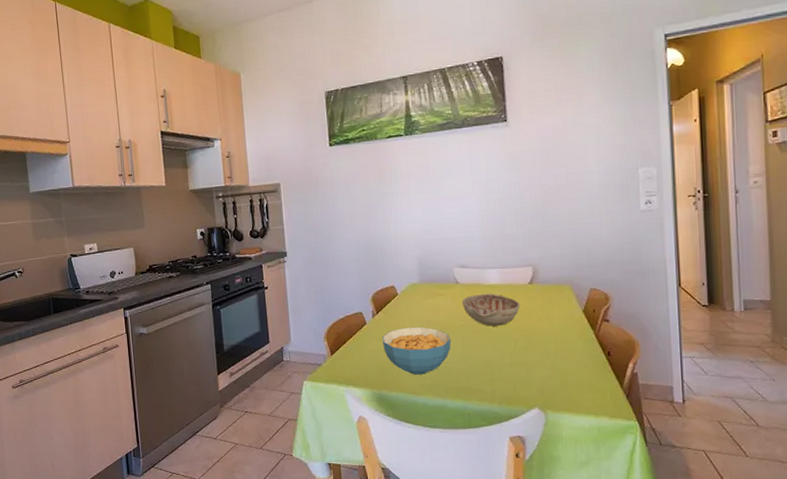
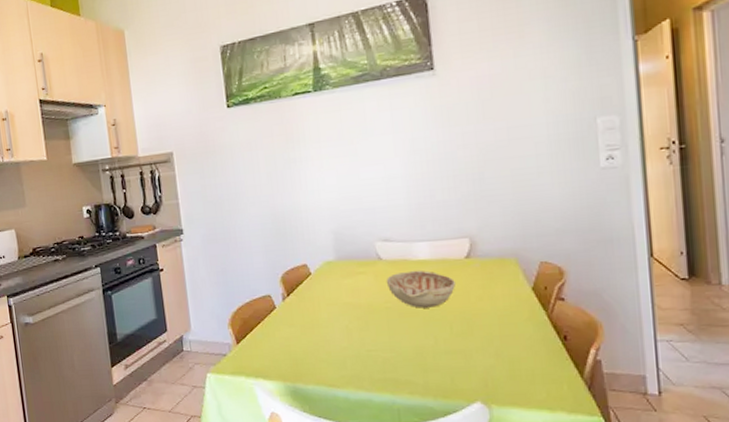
cereal bowl: present [382,327,452,375] -> none [294,311,375,365]

